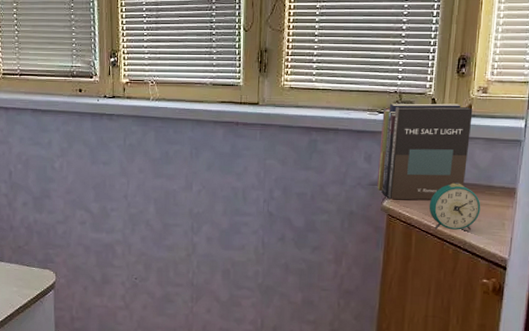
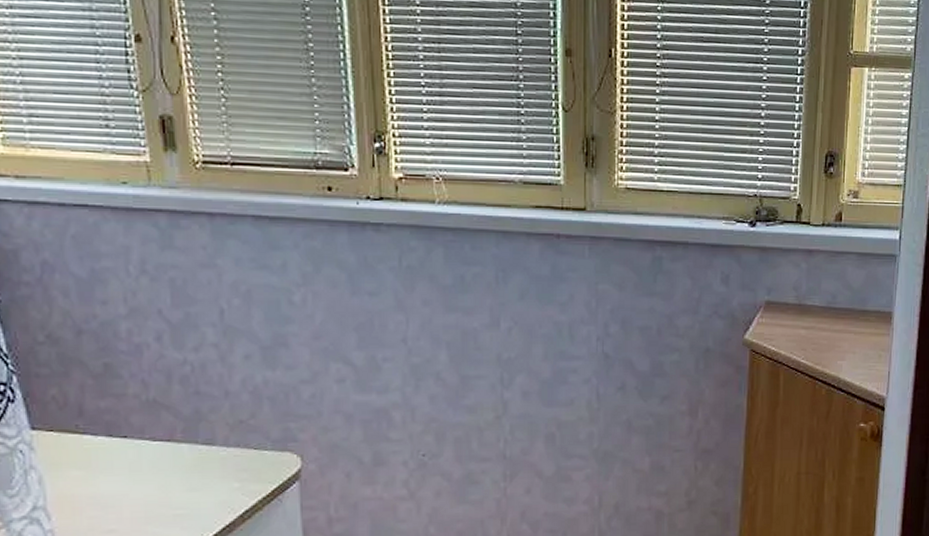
books: present [376,103,473,200] -> none [736,210,843,331]
alarm clock: present [429,182,481,231] -> none [797,307,855,366]

